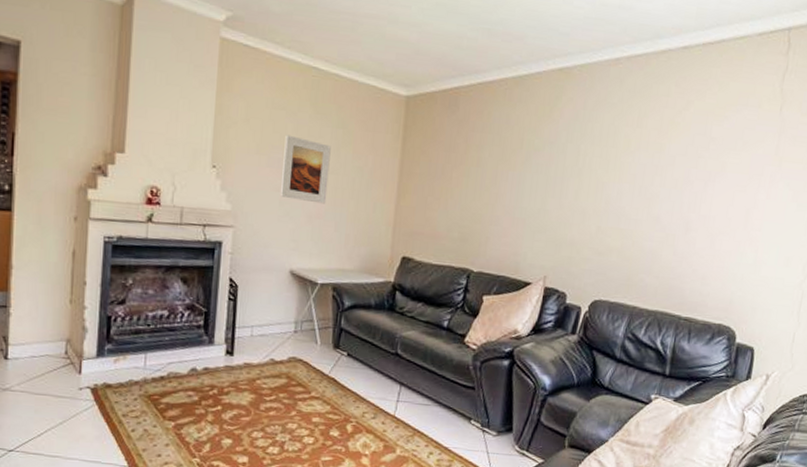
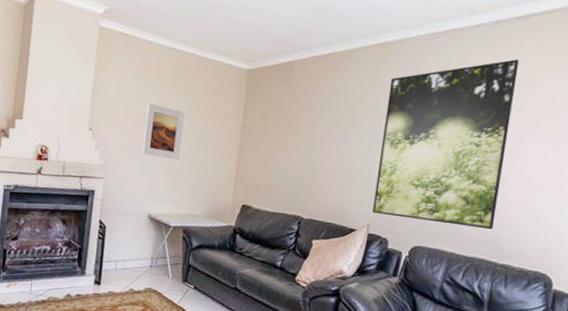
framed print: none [549,90,707,281] -> present [372,59,520,230]

